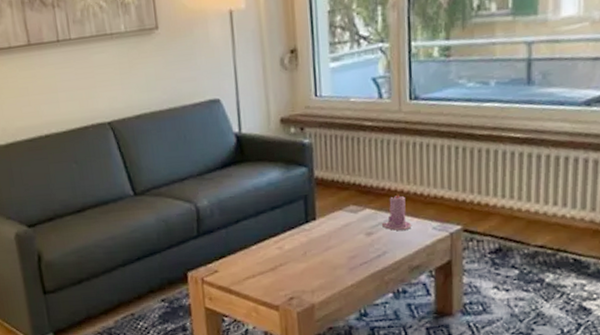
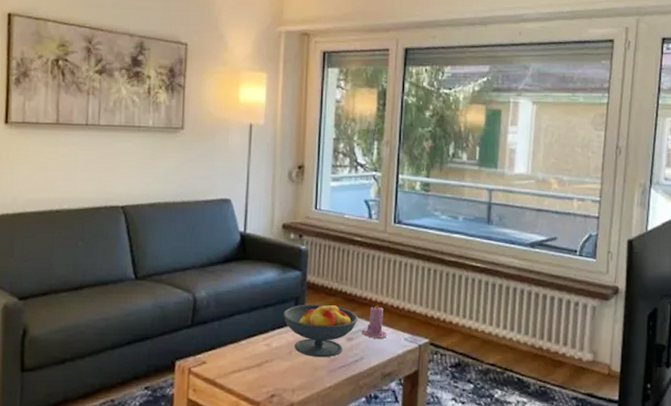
fruit bowl: none [293,198,377,256] -> present [283,303,359,358]

